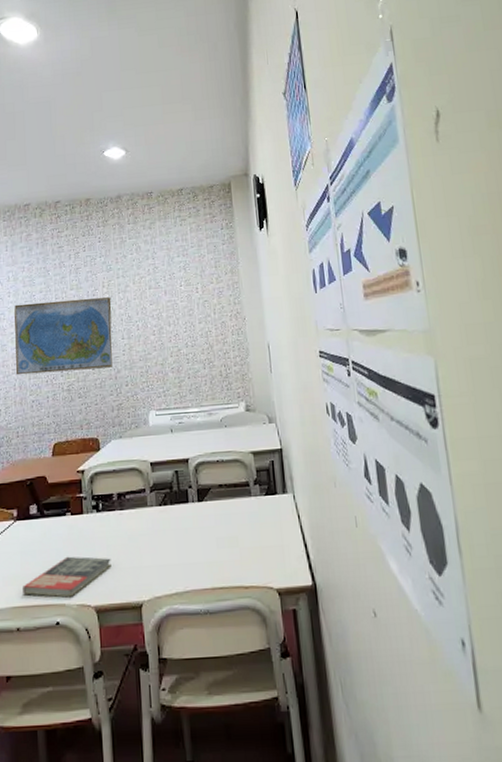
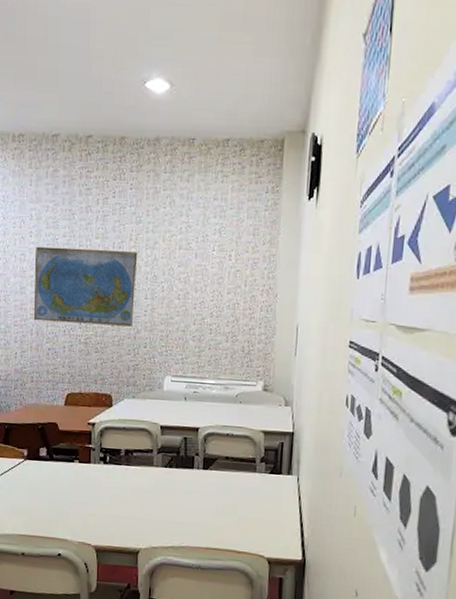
book: present [23,556,111,598] -> none [29,499,114,535]

